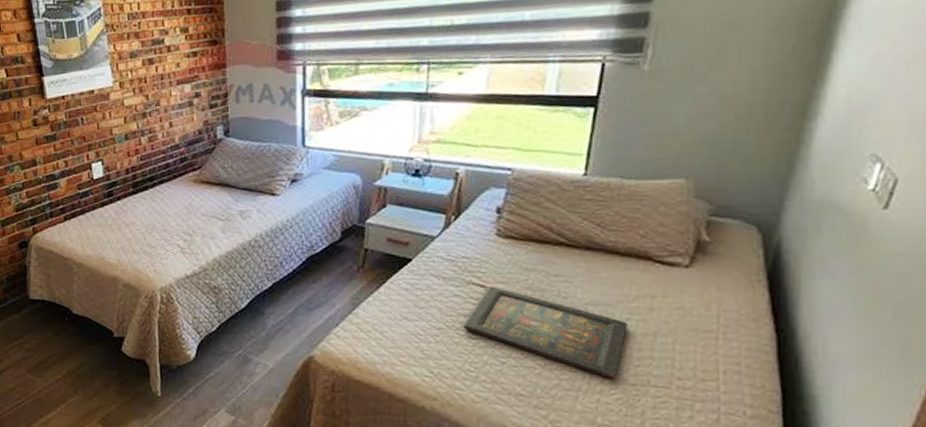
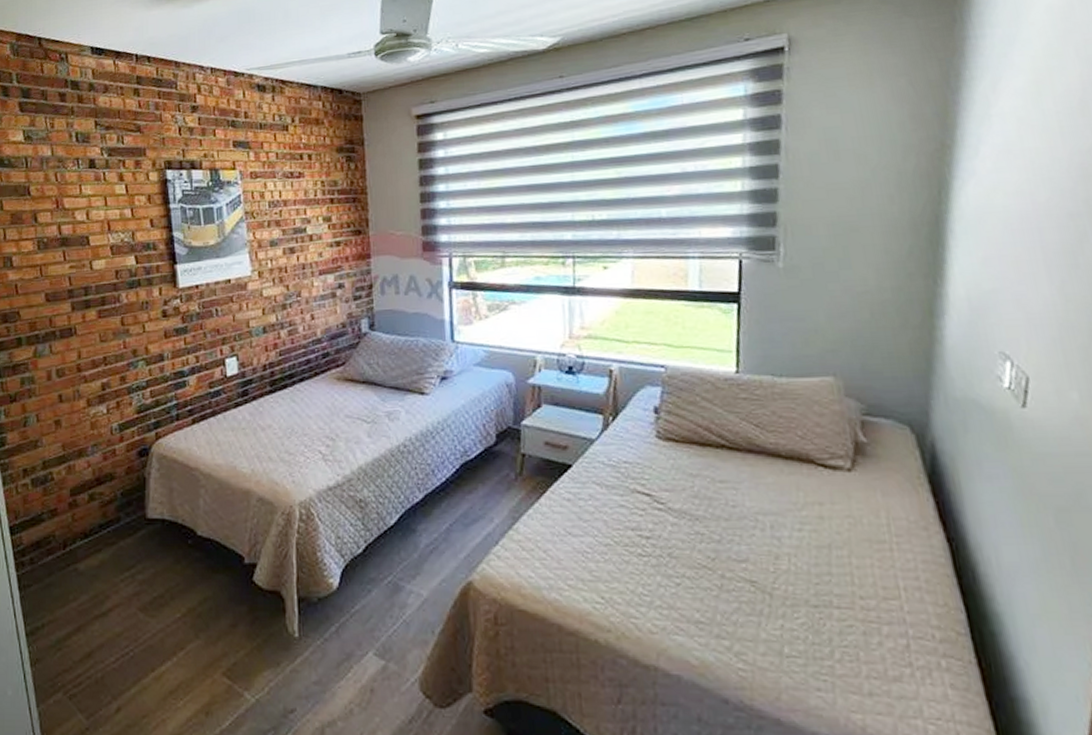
icon panel: present [463,286,628,379] -> none [631,494,801,600]

